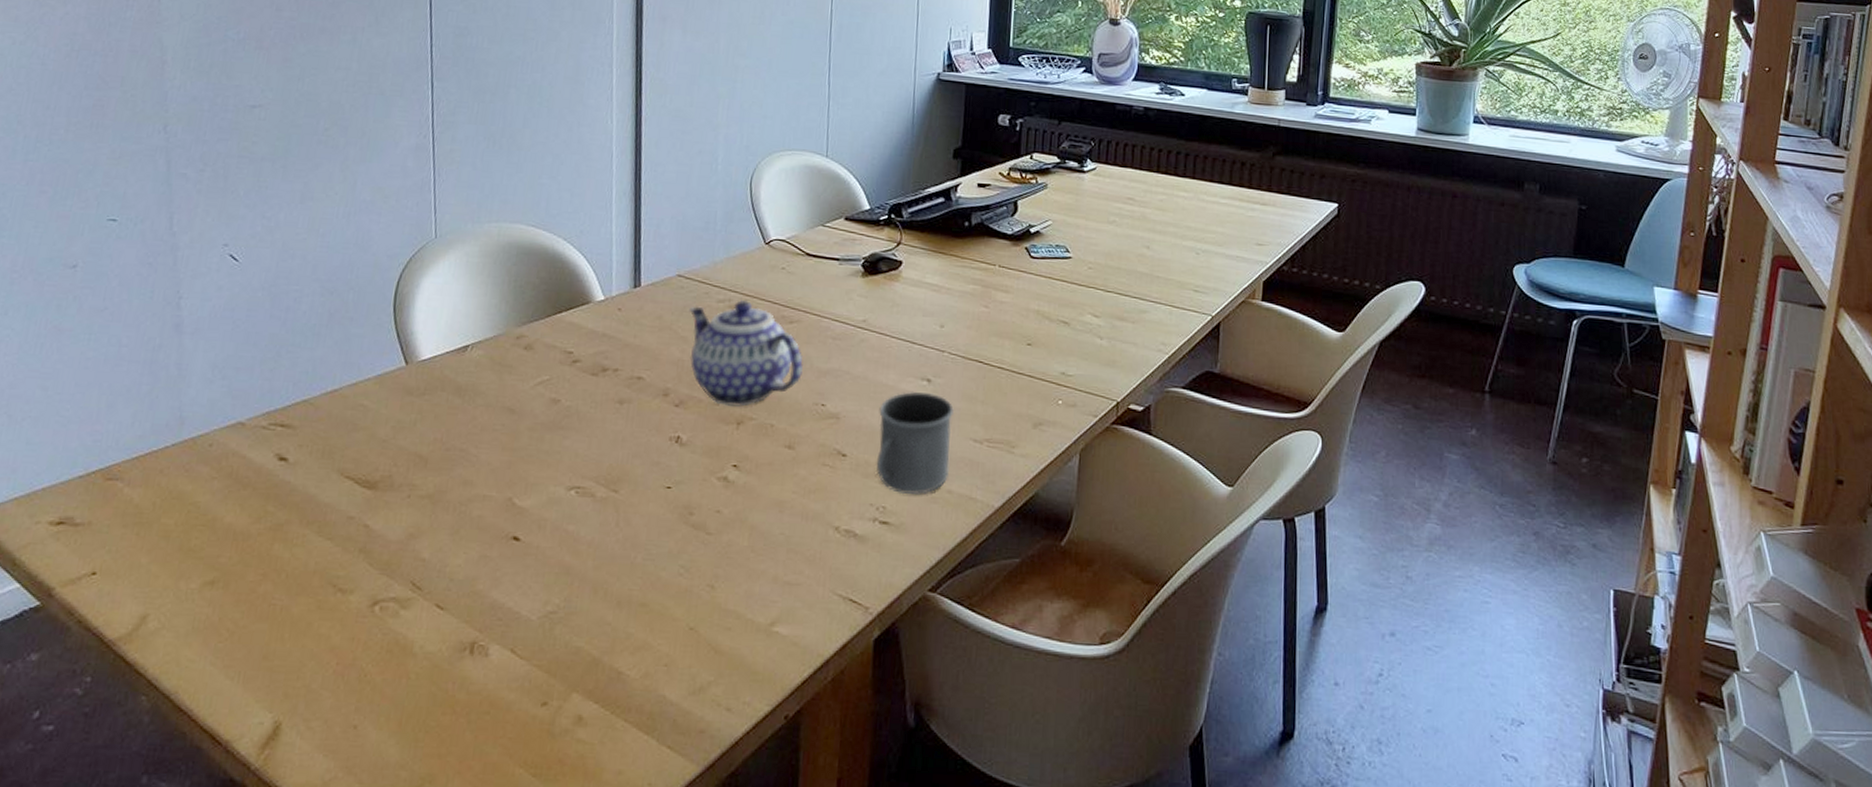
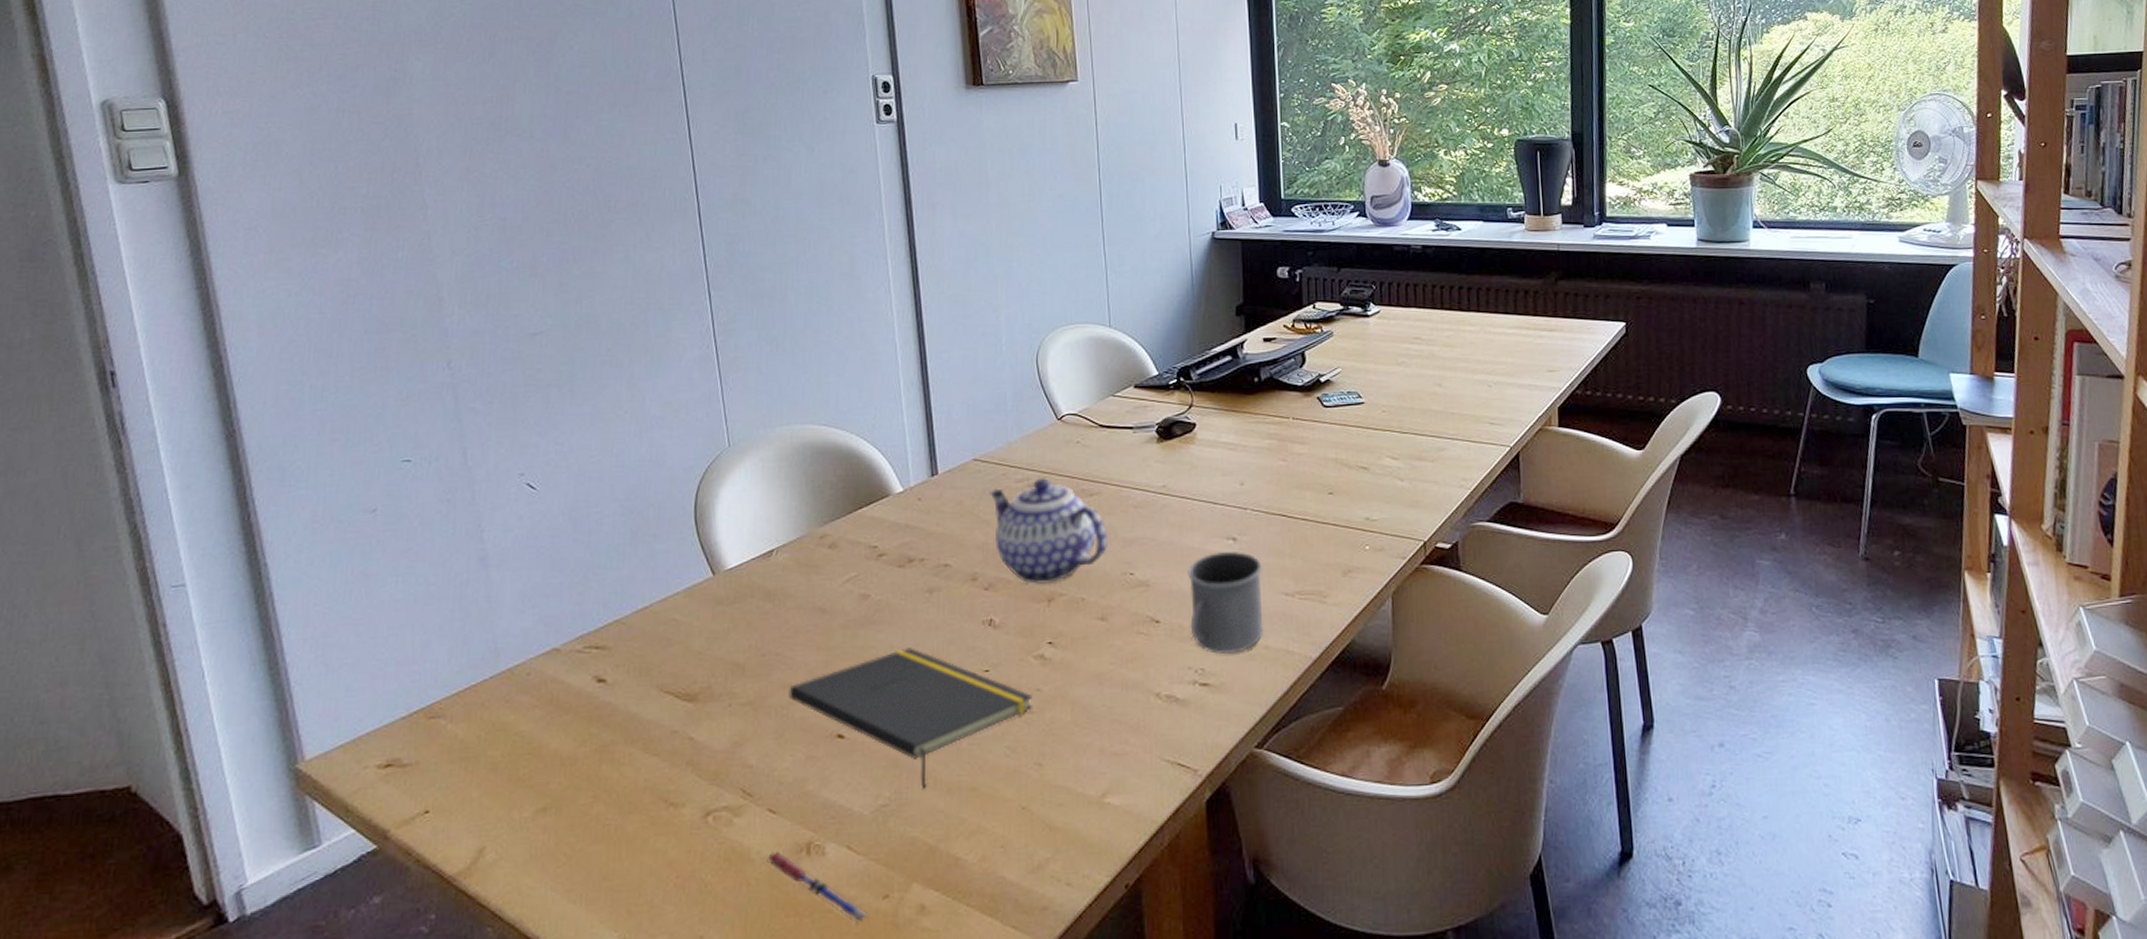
pen: none [429,648,527,729] -> present [766,852,870,924]
notepad: none [468,456,712,599] -> present [789,647,1032,789]

